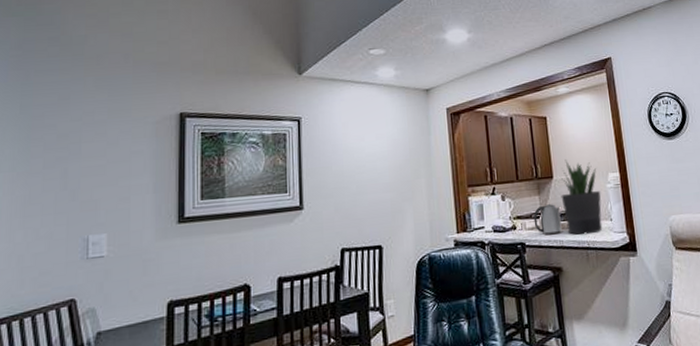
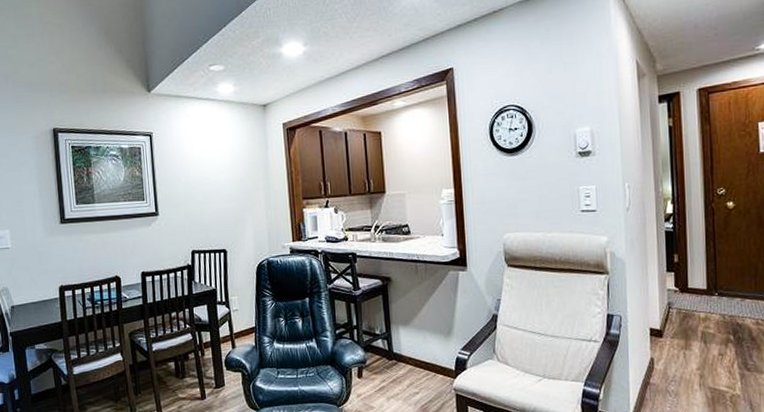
kettle: present [533,204,562,236] -> none [364,218,392,247]
planter: present [561,159,603,235] -> none [392,175,434,248]

